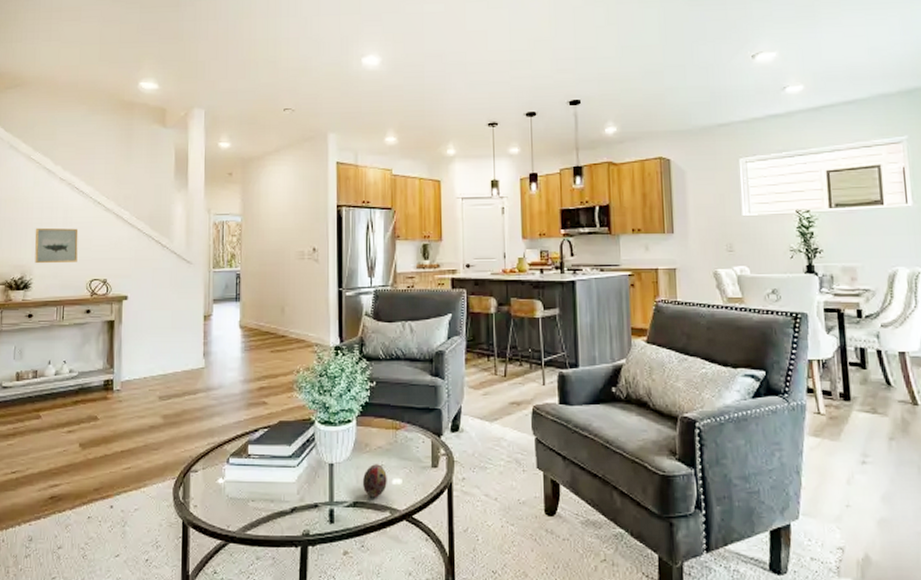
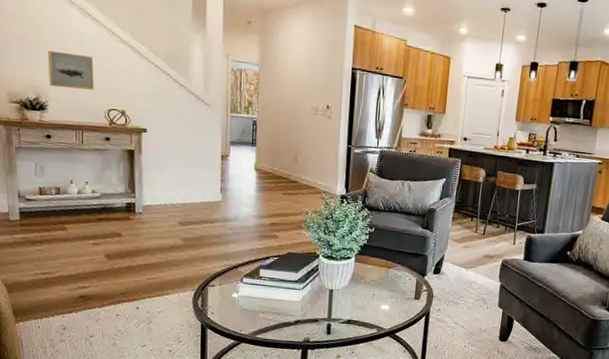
decorative egg: present [362,464,387,498] -> none [356,293,377,318]

